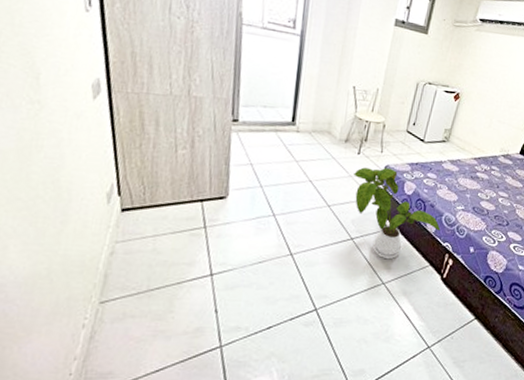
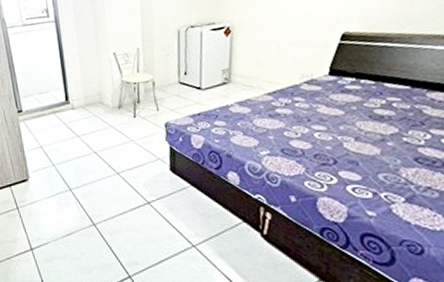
house plant: present [354,167,441,260] -> none [135,125,247,220]

